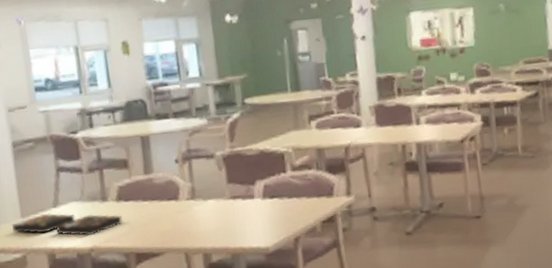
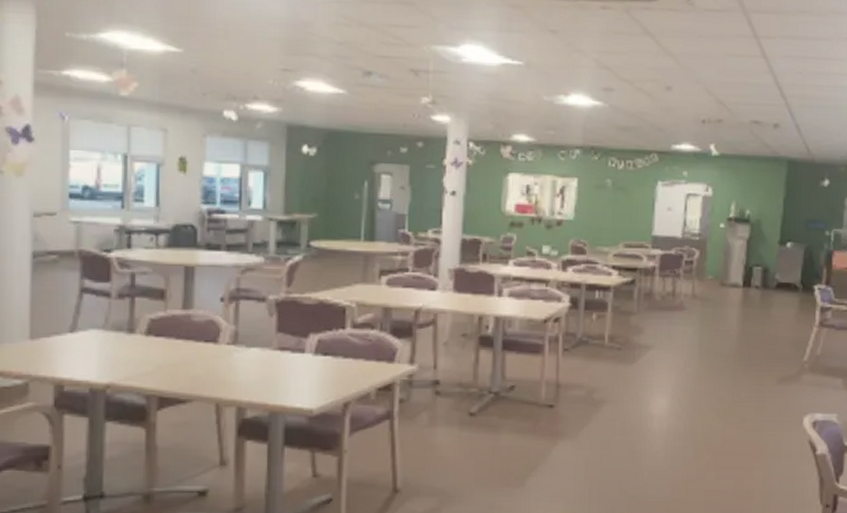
board game: present [11,213,122,236] -> none [16,338,149,370]

